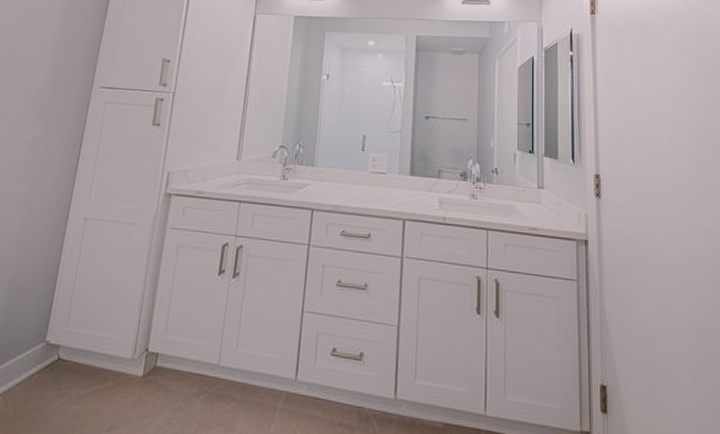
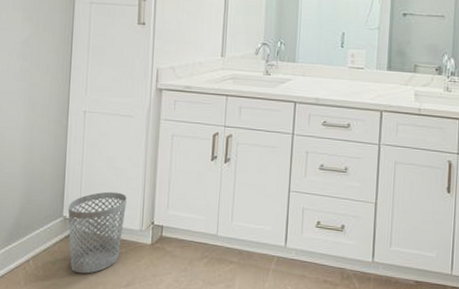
wastebasket: none [46,311,121,414] -> present [67,191,127,274]

